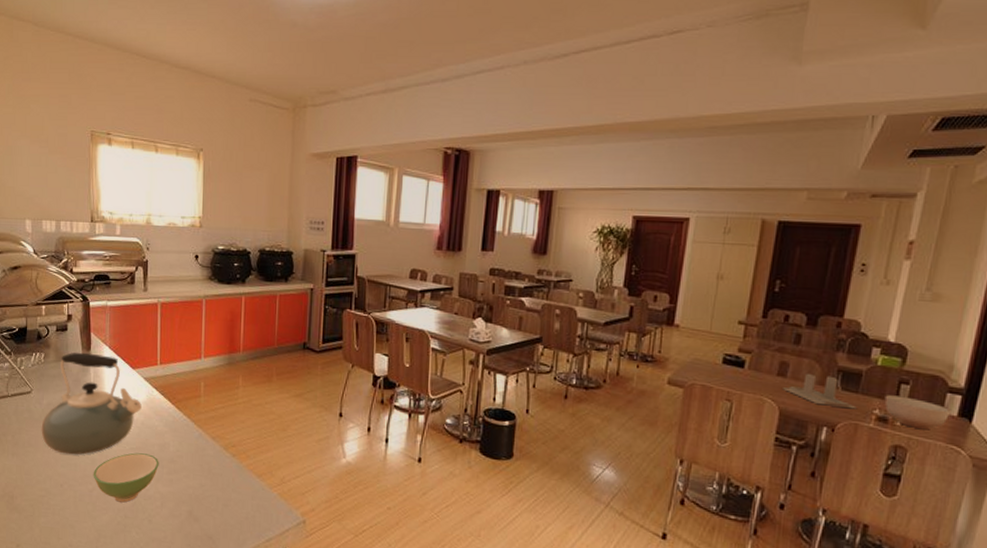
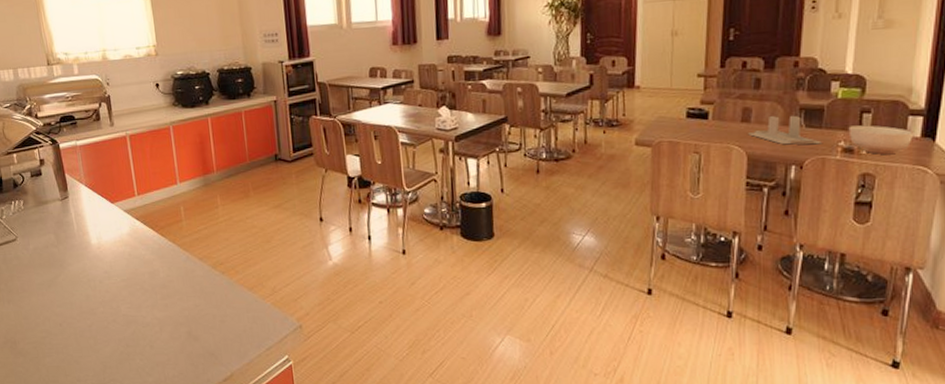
kettle: present [41,352,142,455] -> none [31,193,127,294]
bowl: present [93,453,159,503] -> none [89,283,152,333]

